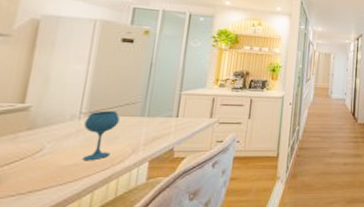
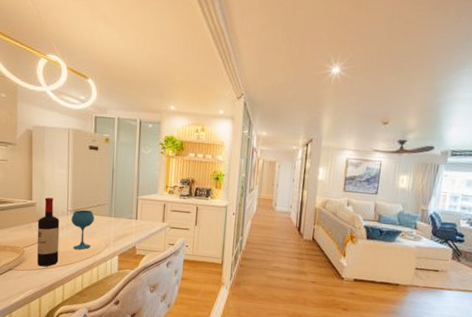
wine bottle: none [19,99,66,190] -> present [37,197,60,267]

